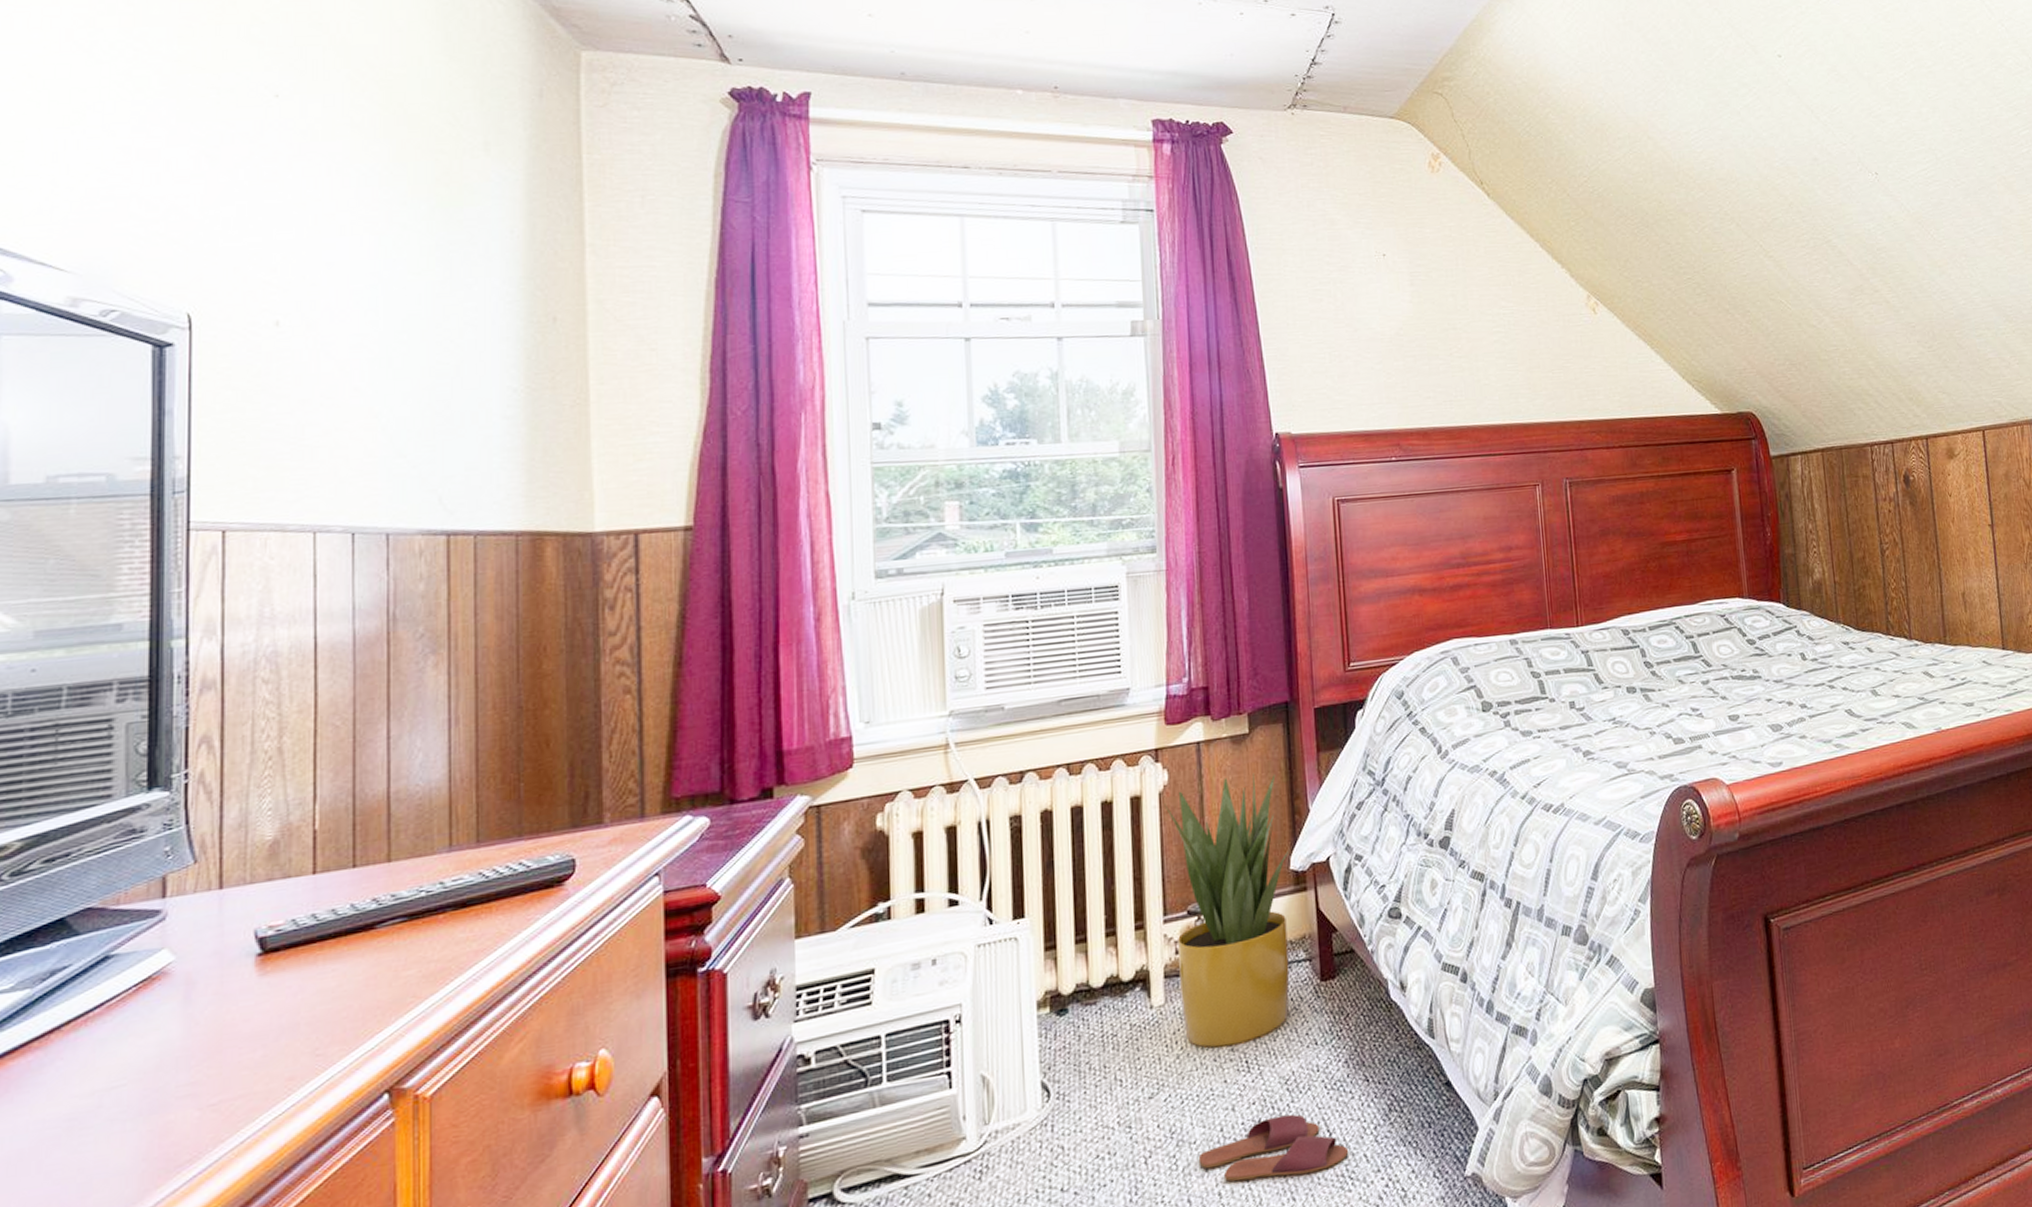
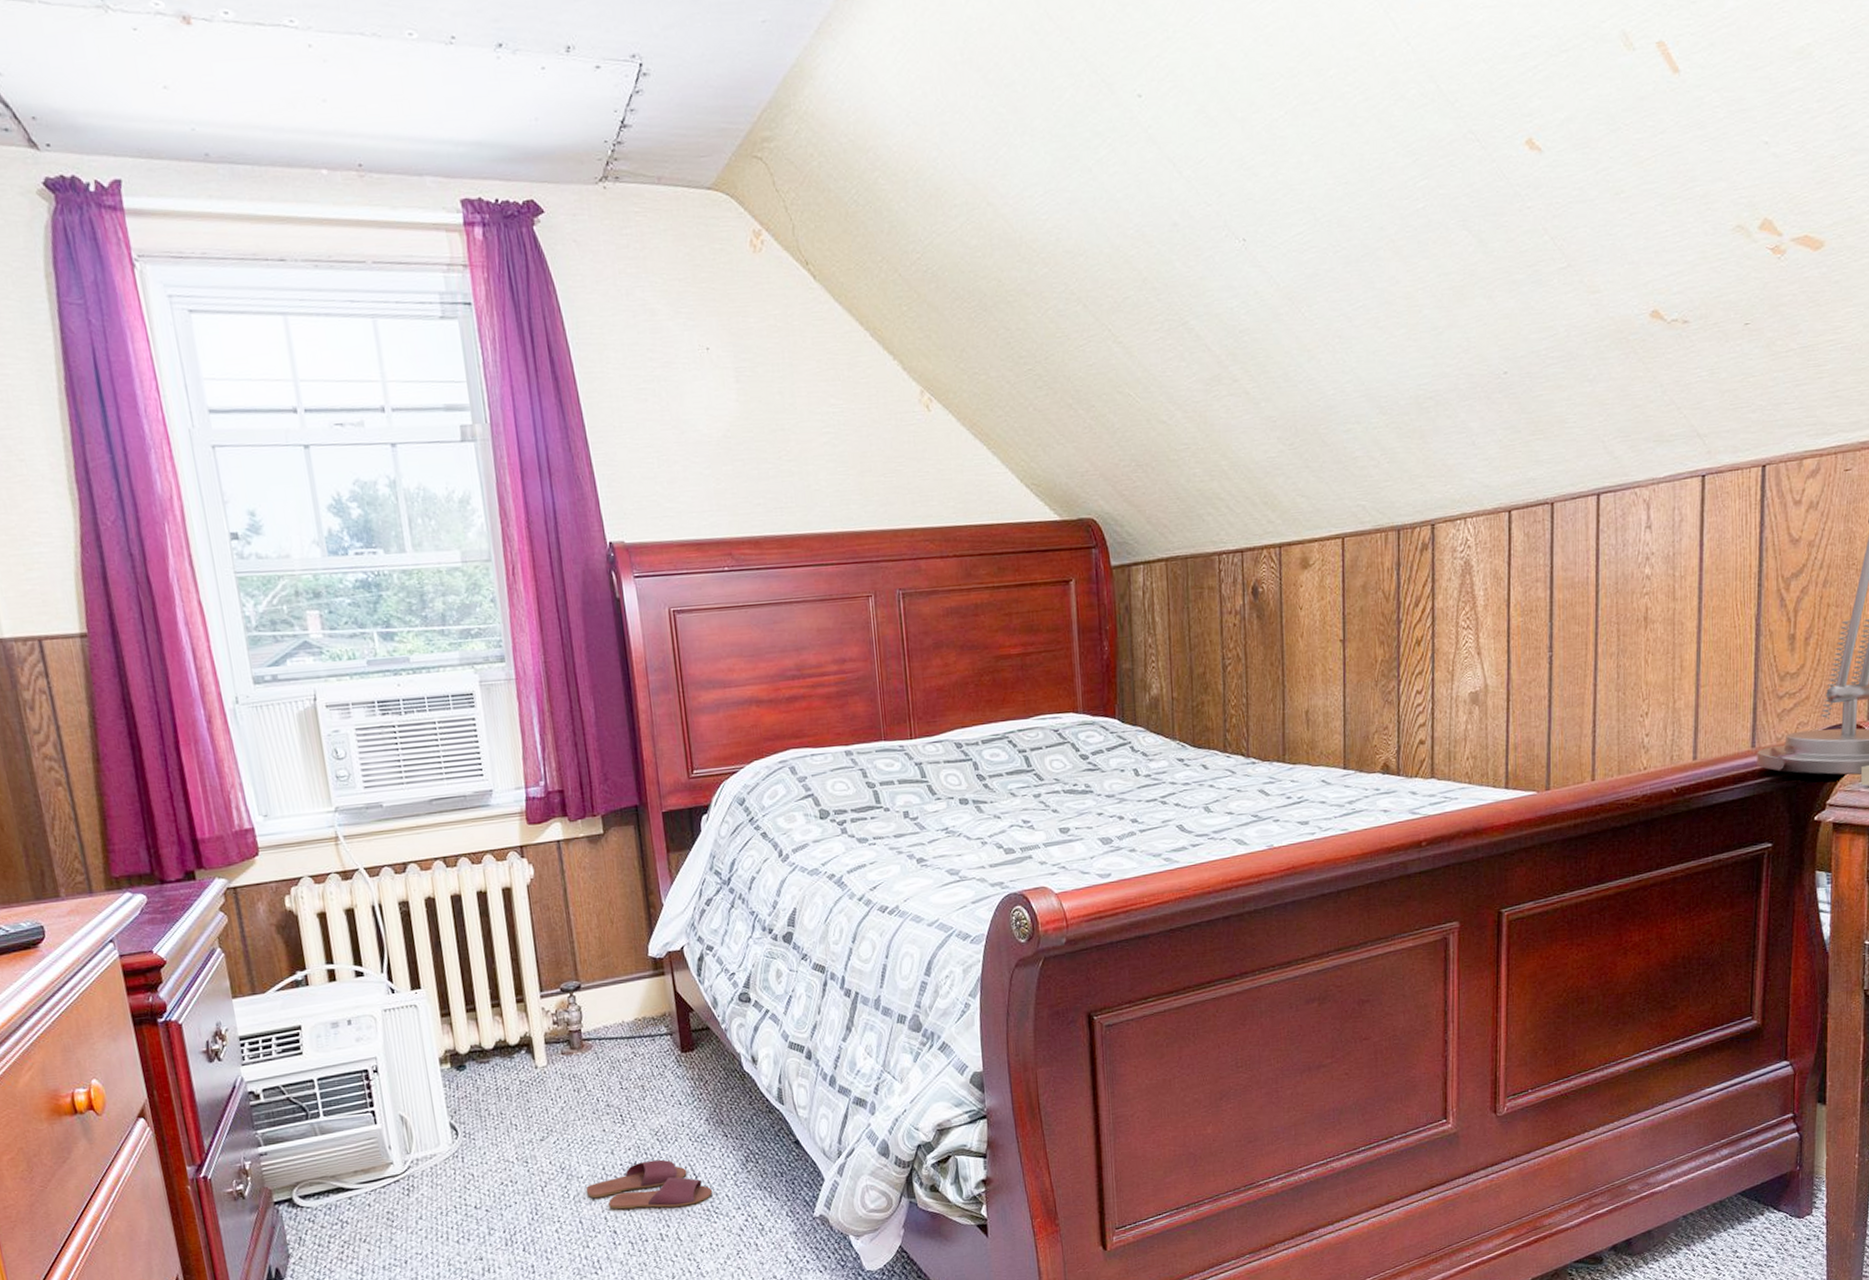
planter: present [1164,773,1290,1048] -> none [532,870,655,1103]

